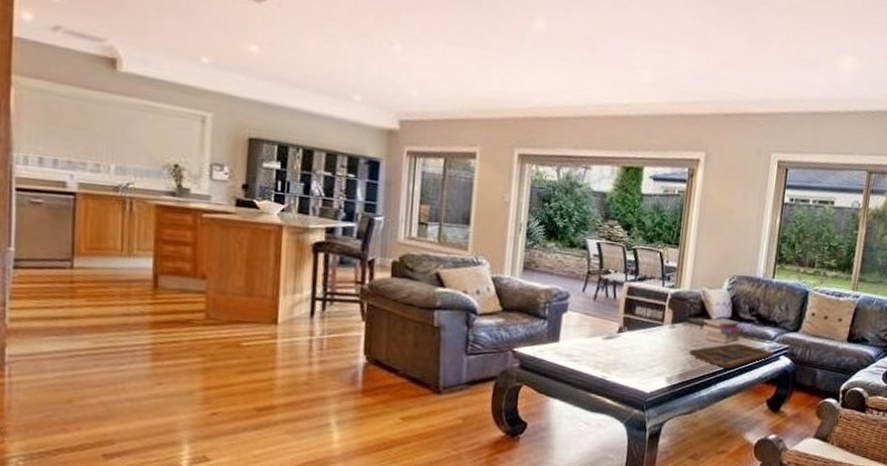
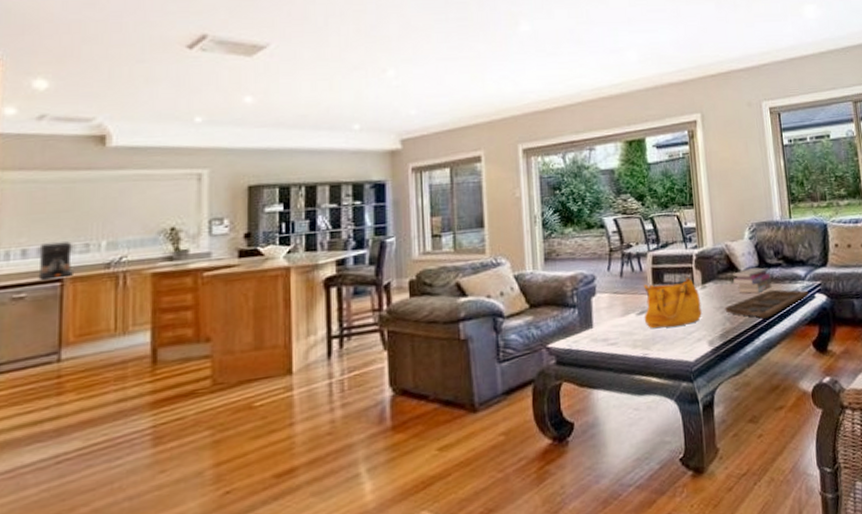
coffee maker: none [53,156,85,193] -> present [38,241,73,280]
handbag: none [609,312,667,359] -> present [643,276,702,329]

